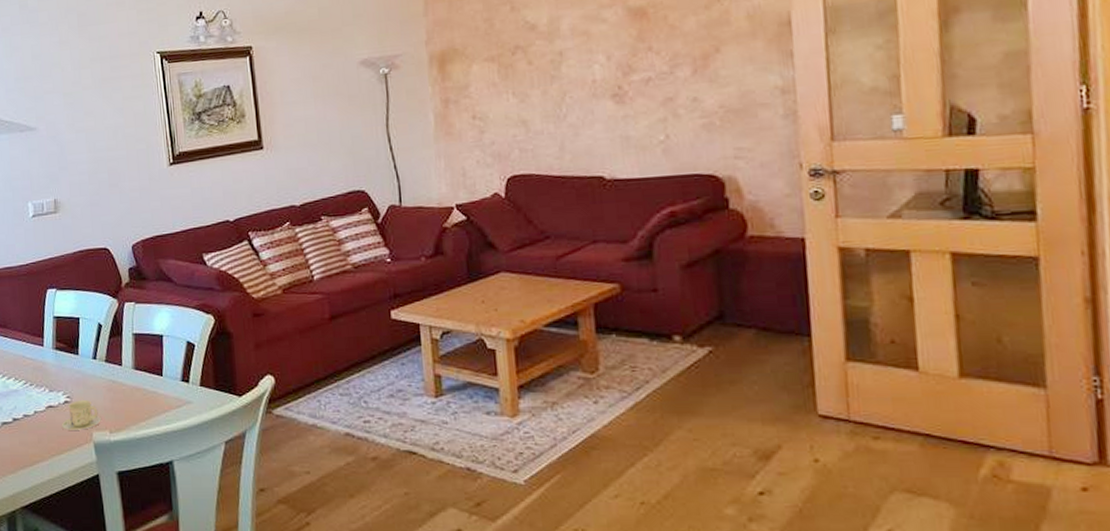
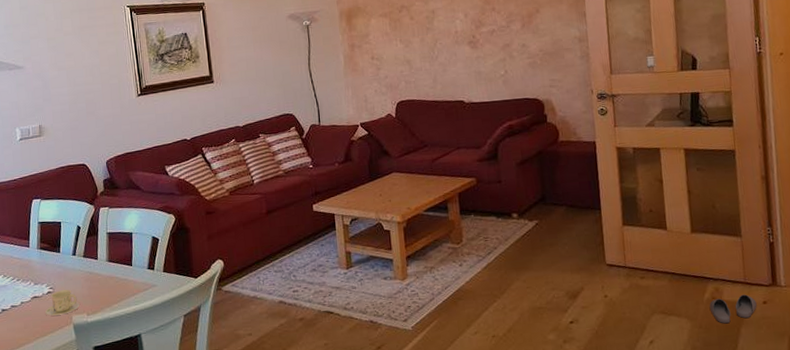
slippers: none [987,474,1071,516] -> present [709,294,757,324]

